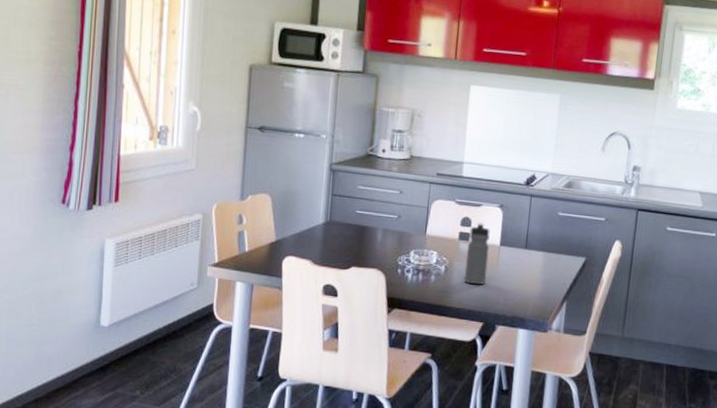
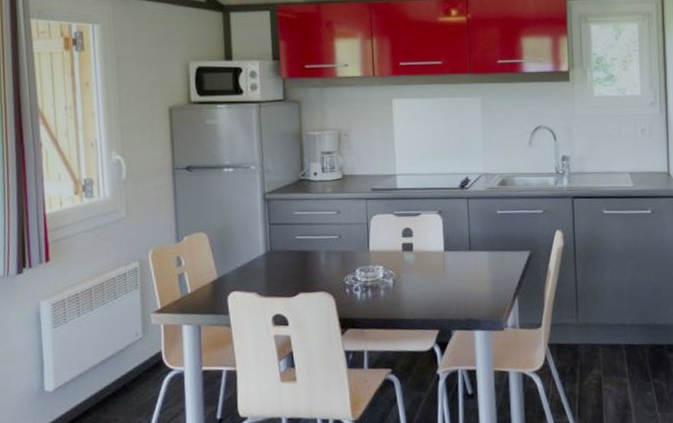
water bottle: present [464,223,490,285] -> none [412,231,436,293]

